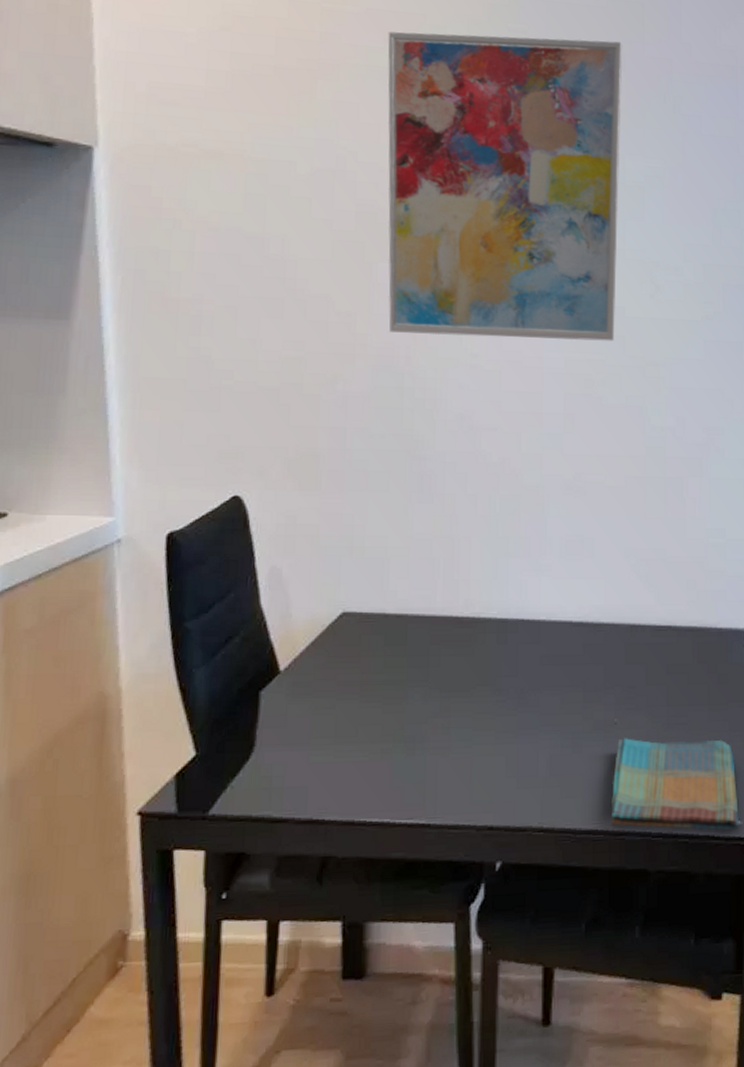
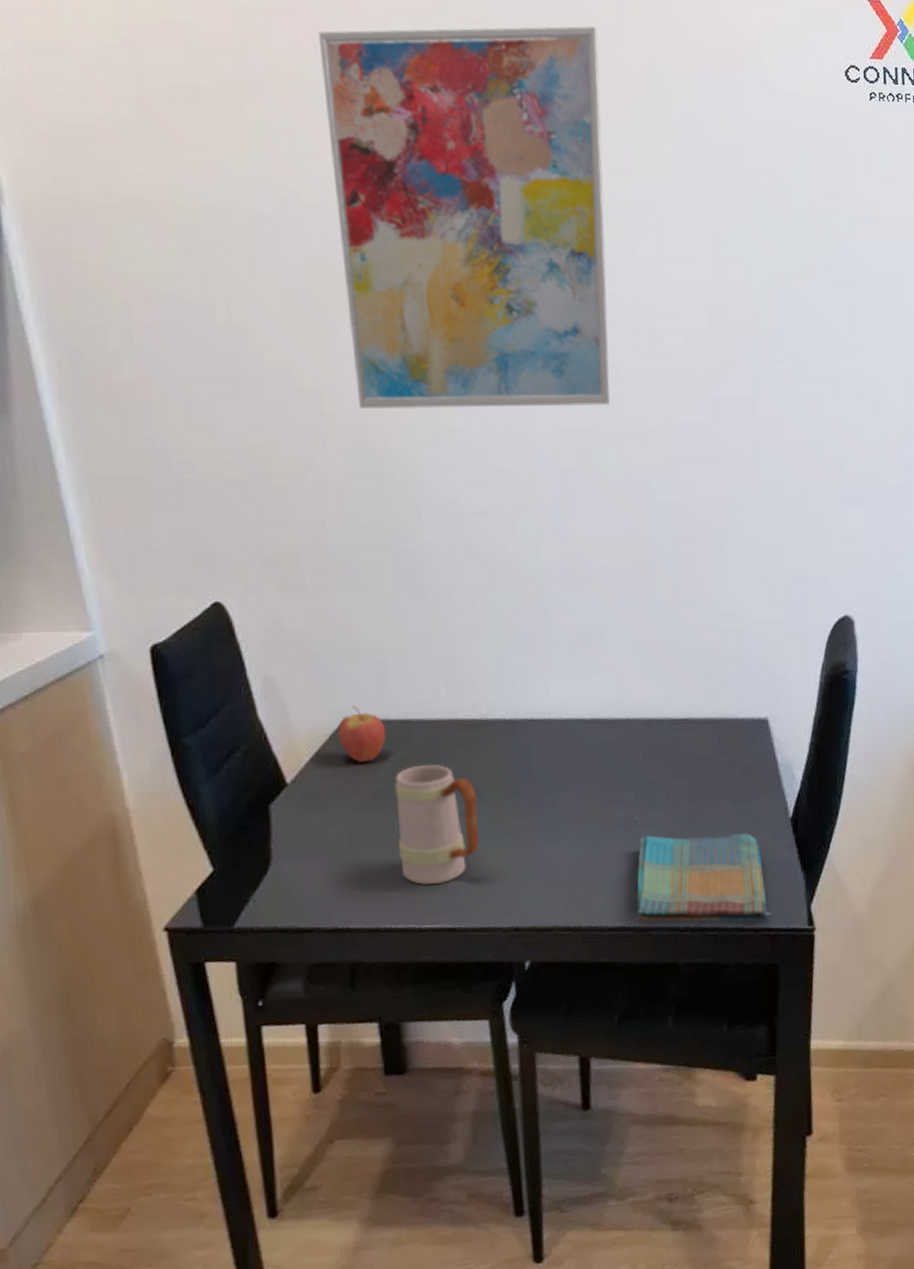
fruit: none [336,599,382,653] -> present [338,706,387,762]
mug: none [382,659,464,779] -> present [394,765,480,885]

